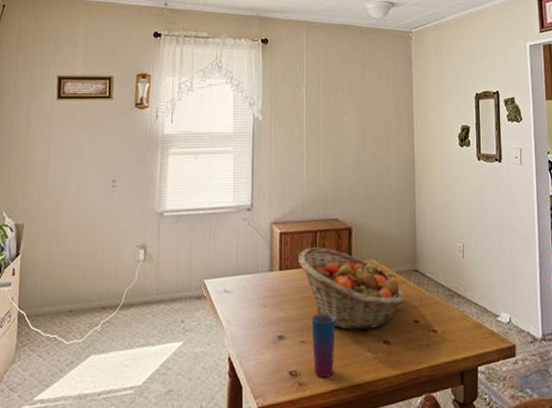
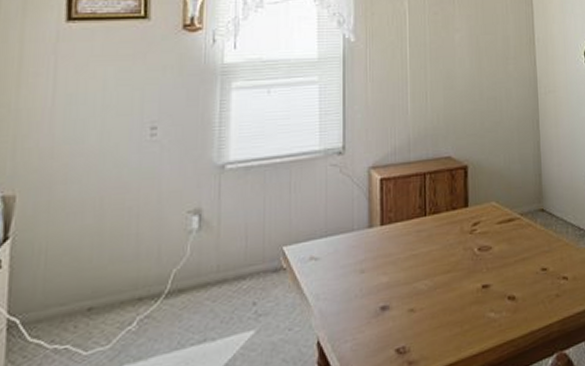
fruit basket: present [299,247,405,330] -> none [404,192,531,289]
cup: present [311,314,335,377] -> none [422,272,451,351]

